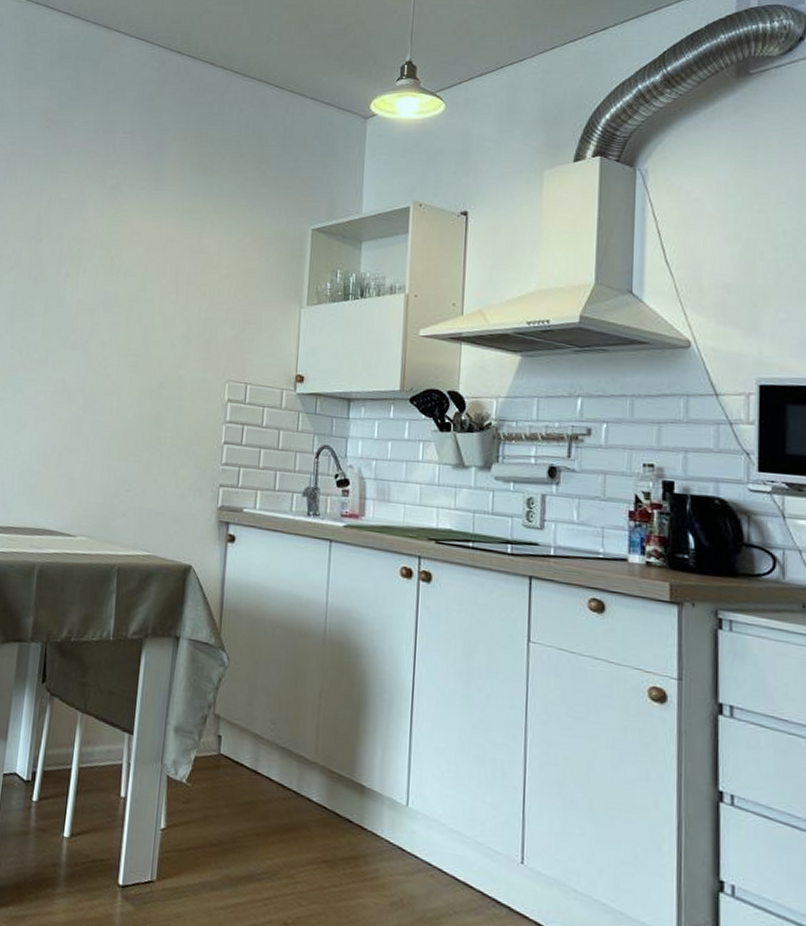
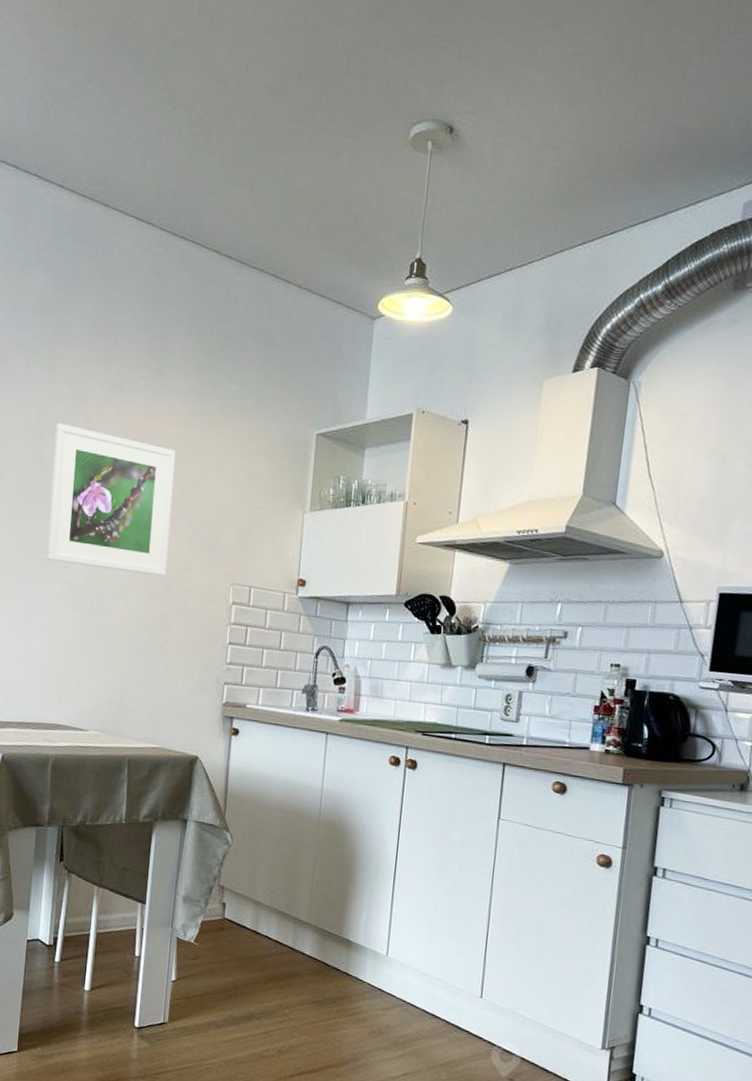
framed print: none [40,225,171,374] -> present [46,423,176,577]

